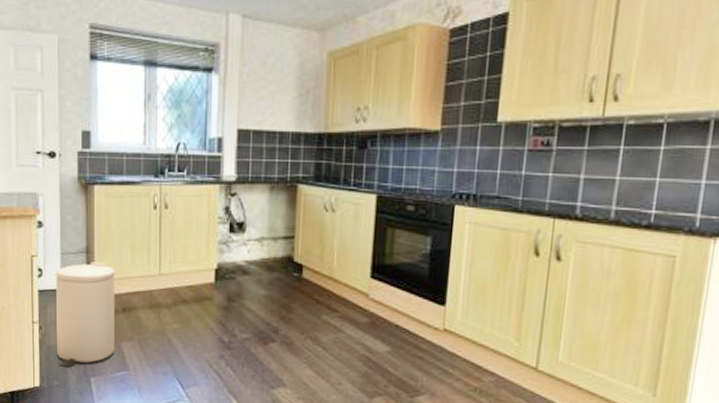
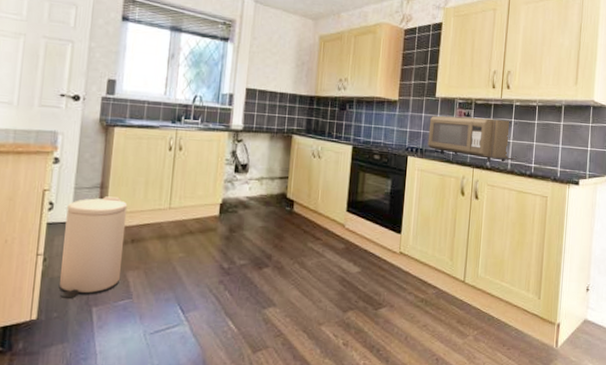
microwave: none [484,147,626,209] -> present [427,116,517,162]

